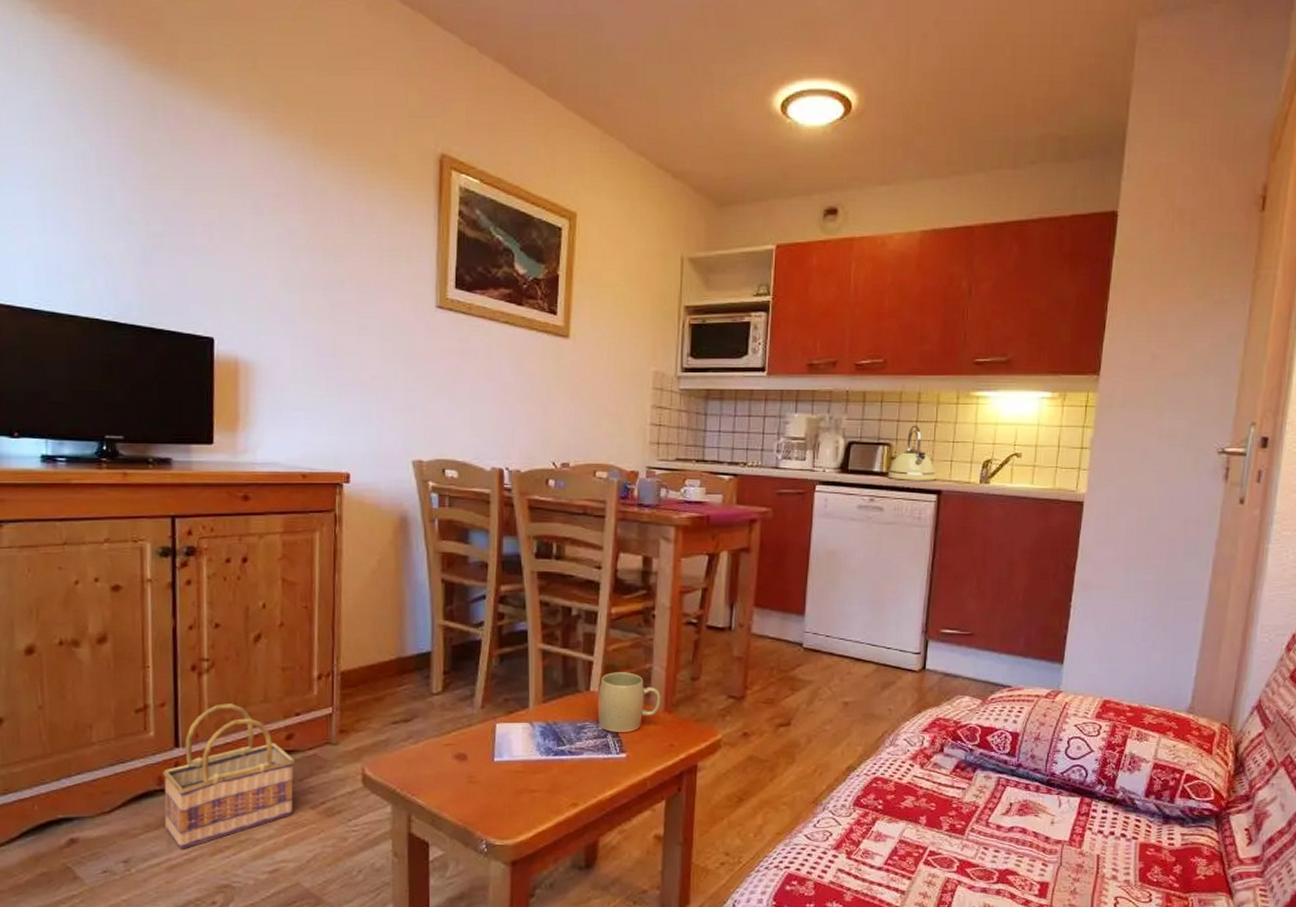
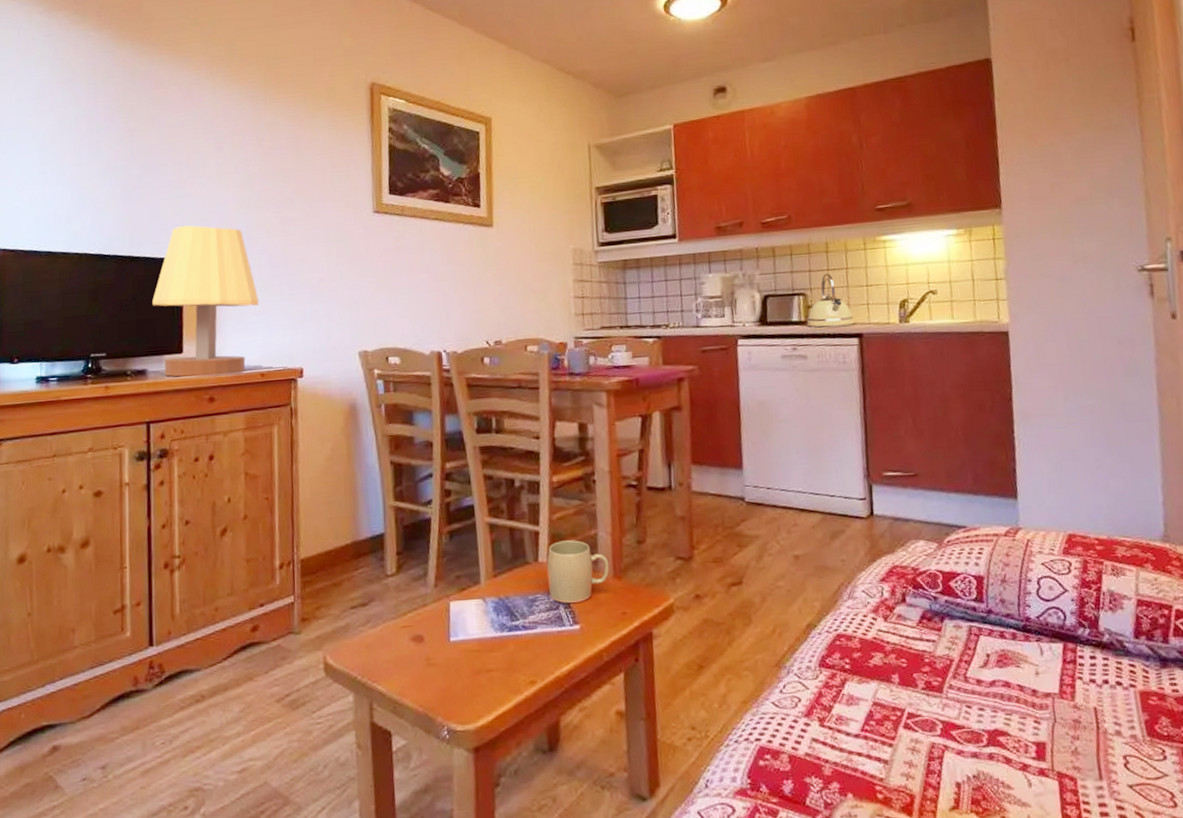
basket: present [163,704,296,850] -> none [138,598,261,752]
table lamp: none [178,298,302,473] -> present [152,225,260,378]

